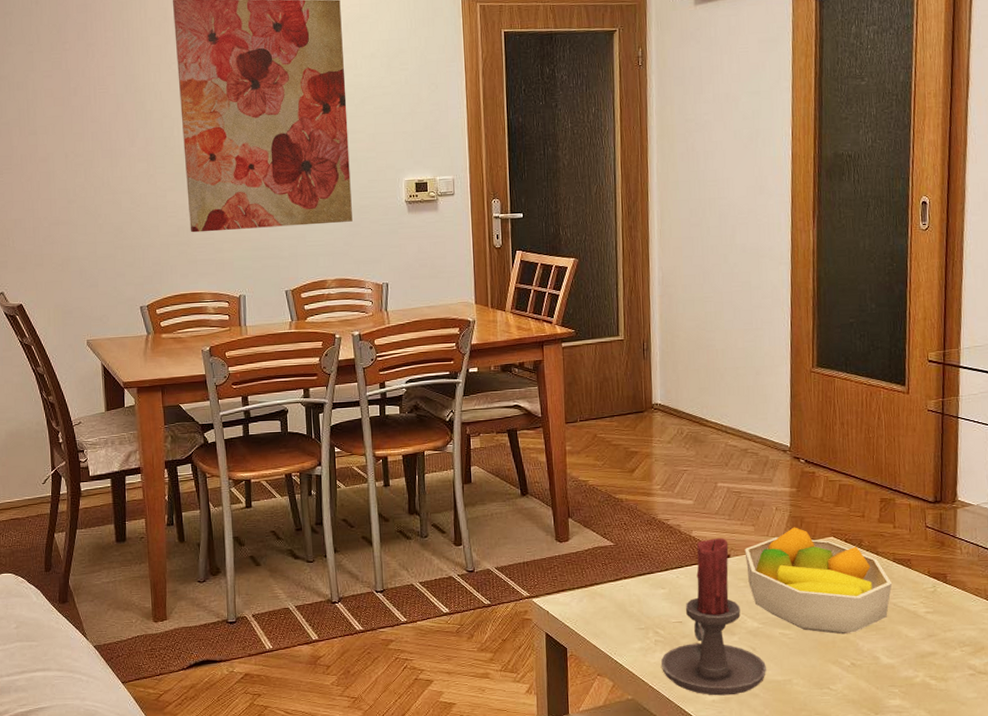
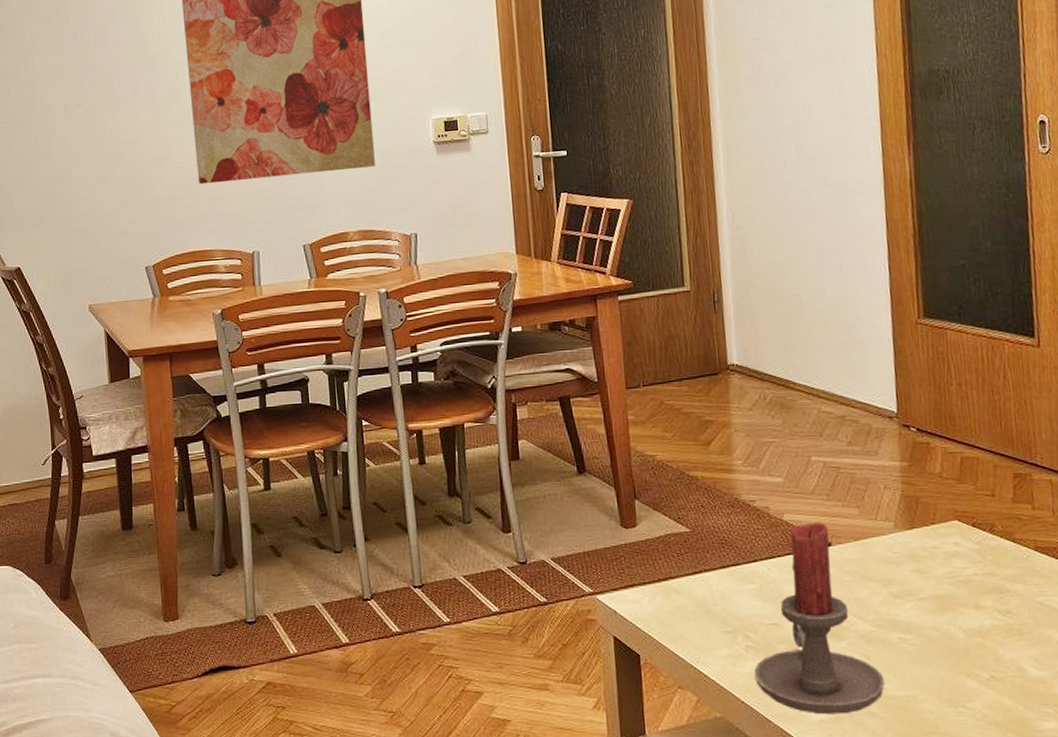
fruit bowl: present [744,527,893,635] -> none [848,509,1036,640]

